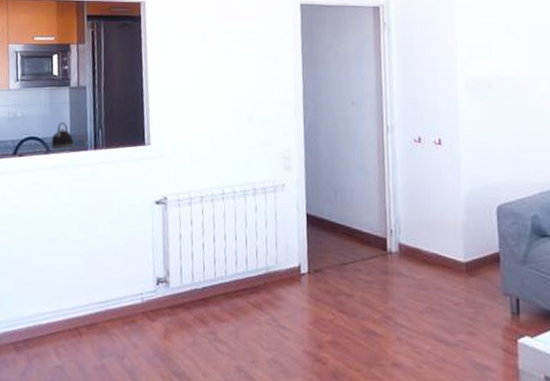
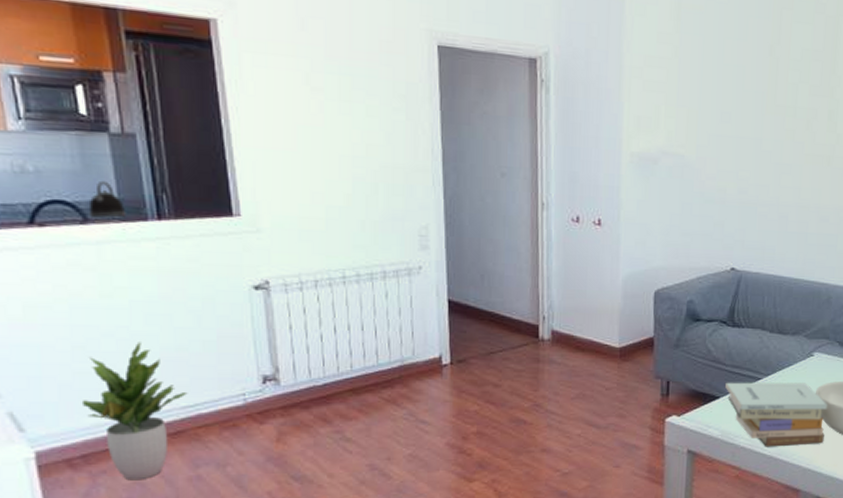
potted plant: none [29,246,102,365] -> present [81,342,188,481]

